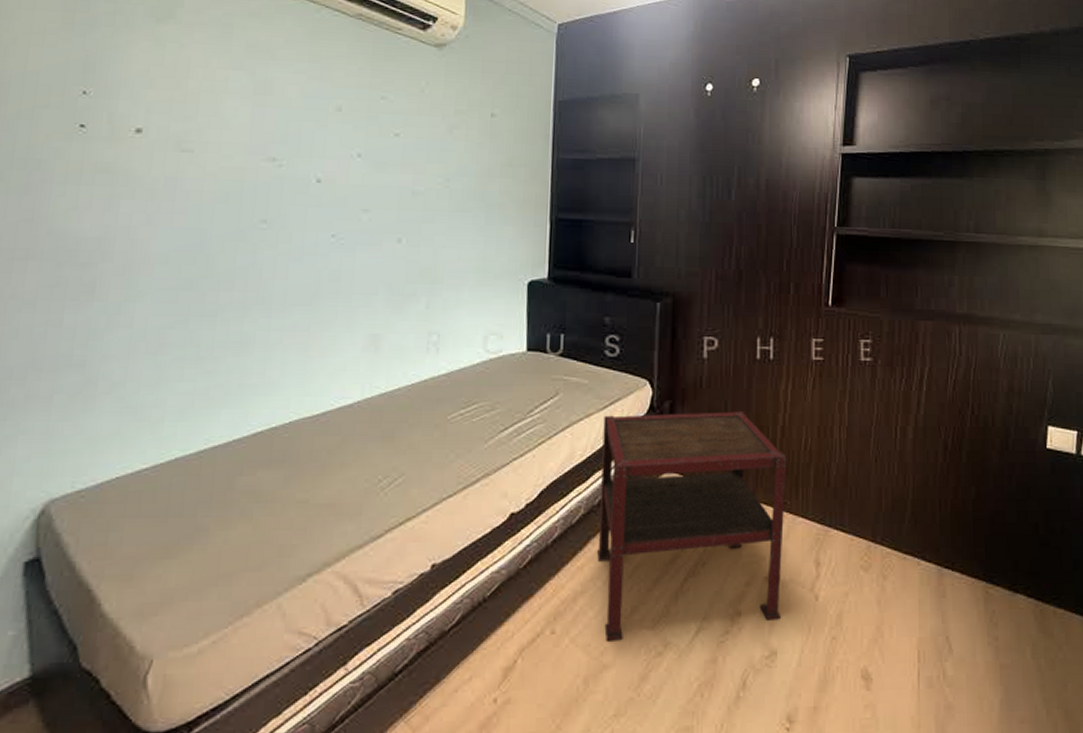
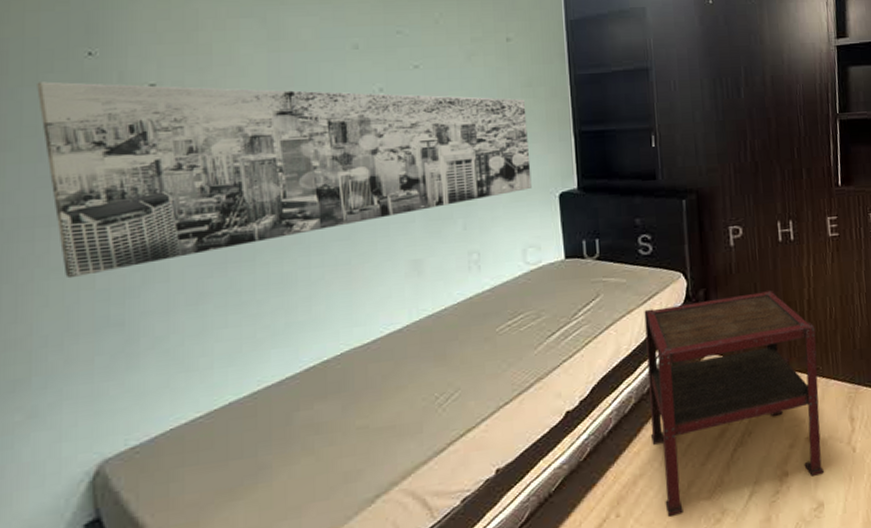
wall art: none [31,116,504,314] -> present [37,81,532,279]

